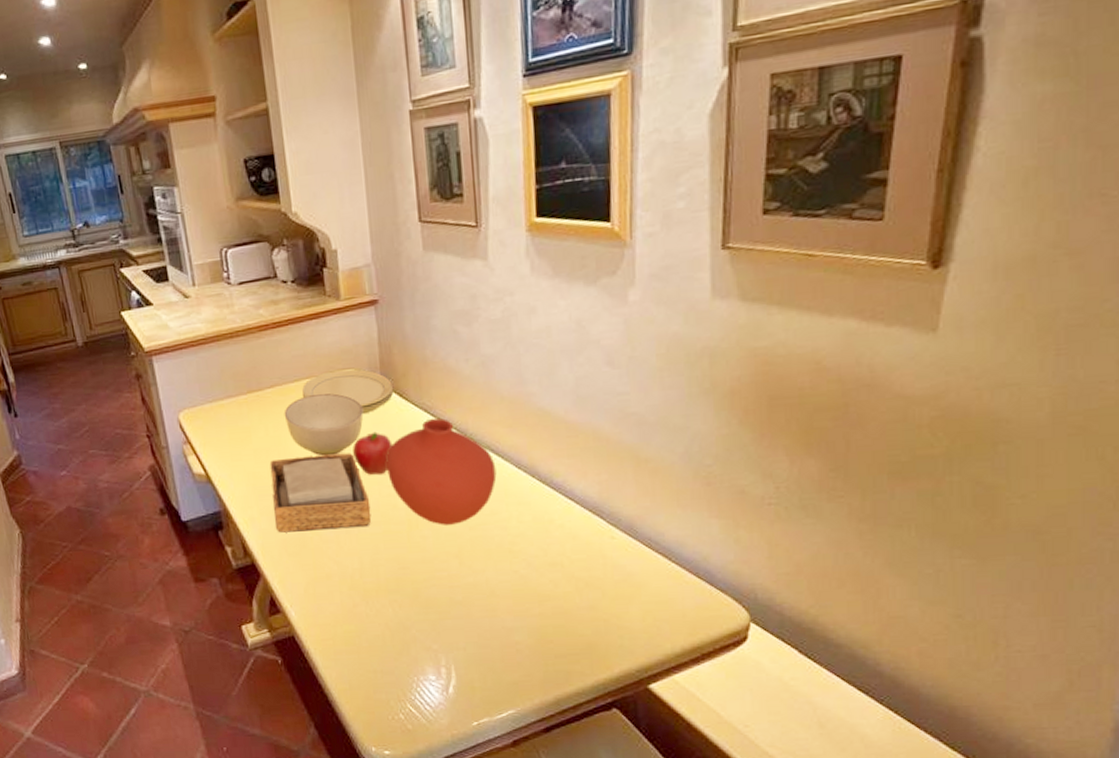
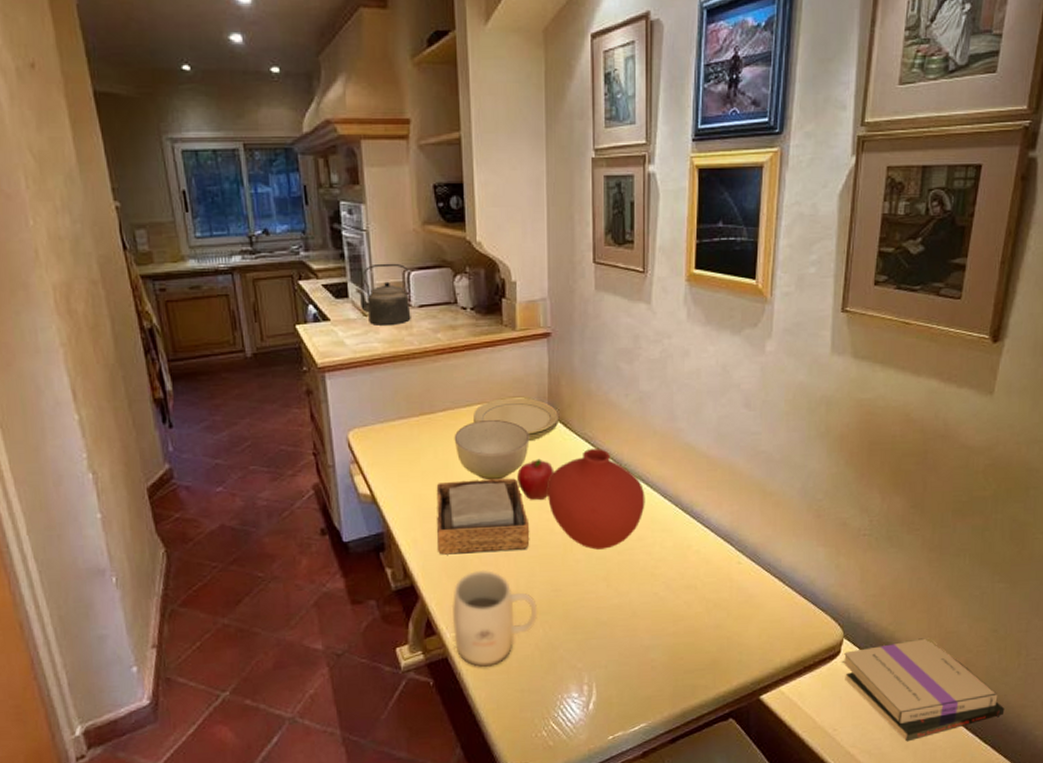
kettle: none [175,242,232,306] -> present [355,263,411,325]
mug: none [294,547,385,647] -> present [451,569,537,668]
books: none [751,623,979,744] -> present [843,638,1005,742]

